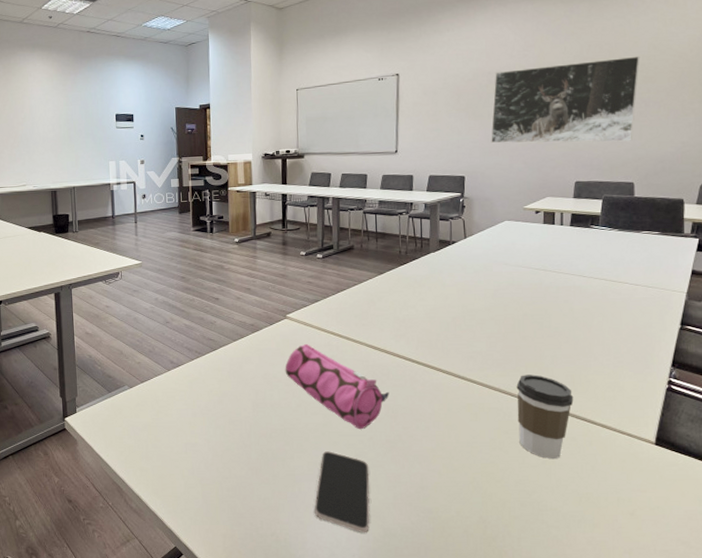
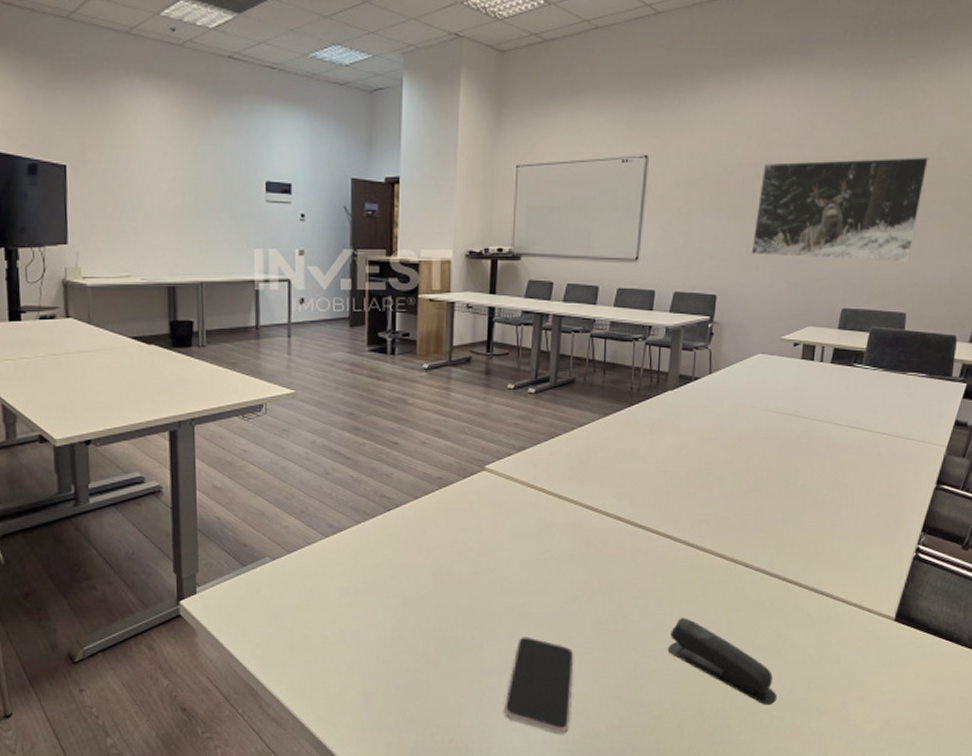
pencil case: present [285,343,389,430] -> none [478,502,605,610]
stapler: none [448,438,552,516] -> present [667,618,778,706]
coffee cup: present [516,374,574,460] -> none [749,541,814,640]

